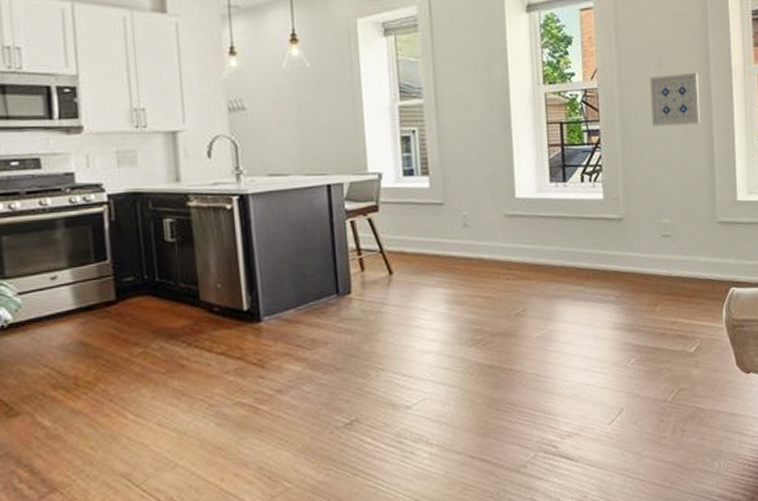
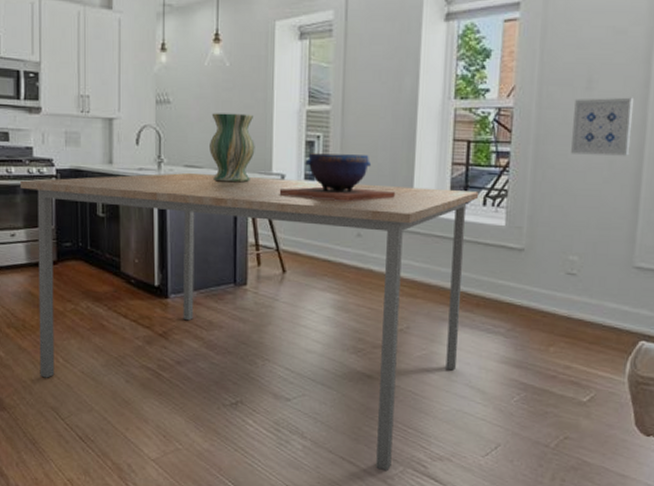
dining table: none [60,169,577,460] -> present [20,172,480,470]
vase: none [295,114,347,188] -> present [209,113,255,183]
decorative bowl: none [377,145,497,195] -> present [279,153,395,202]

